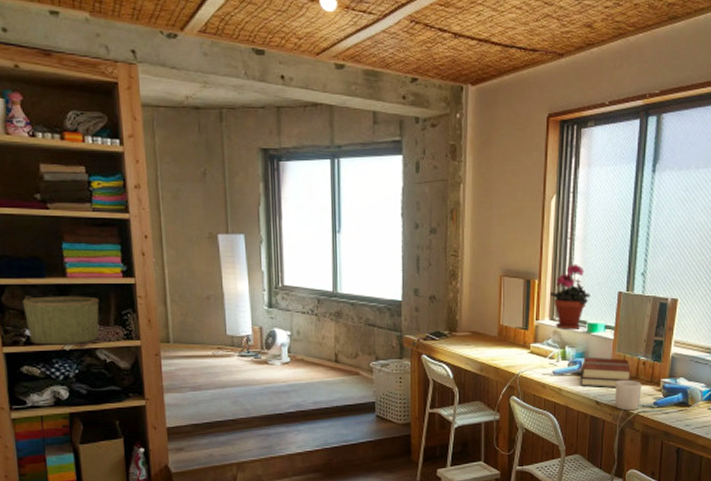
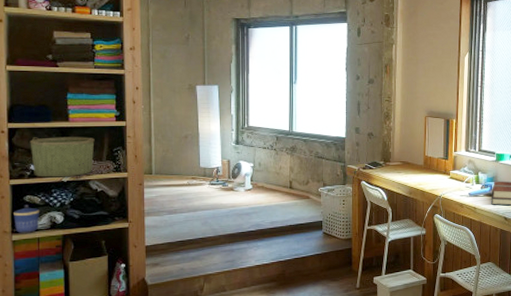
decorative jar: none [10,377,41,410] -> present [14,205,40,233]
potted plant: present [550,264,590,331] -> none [465,106,498,160]

